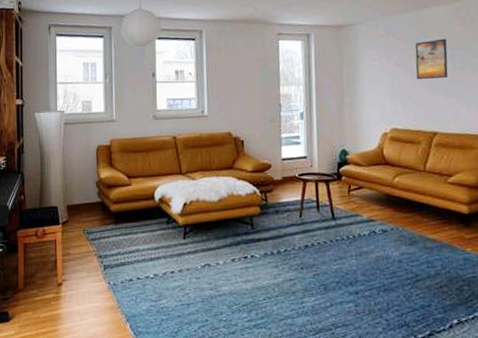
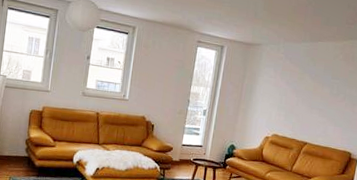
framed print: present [415,38,448,79] -> none [301,68,331,101]

